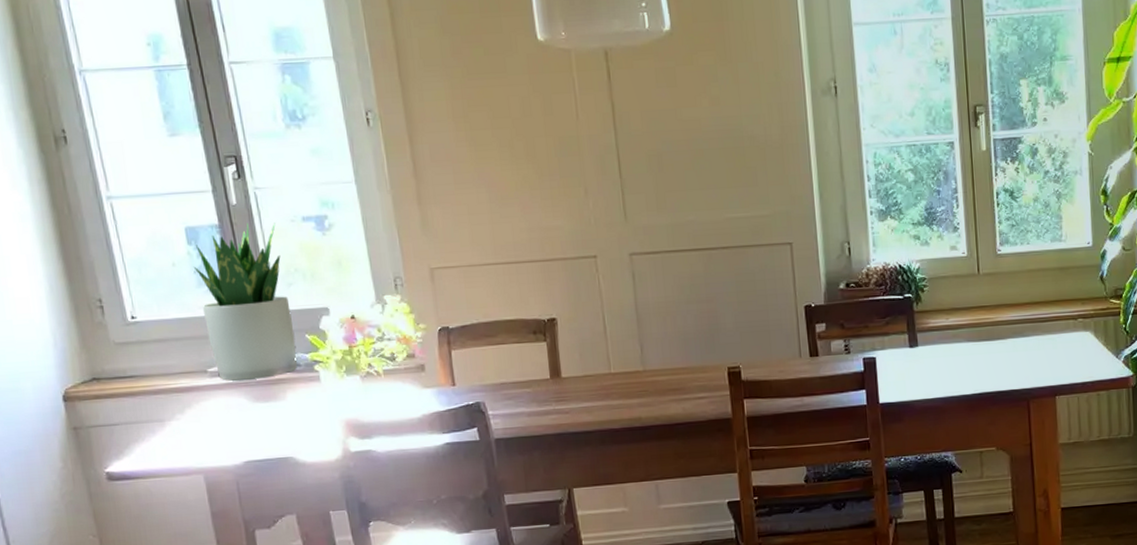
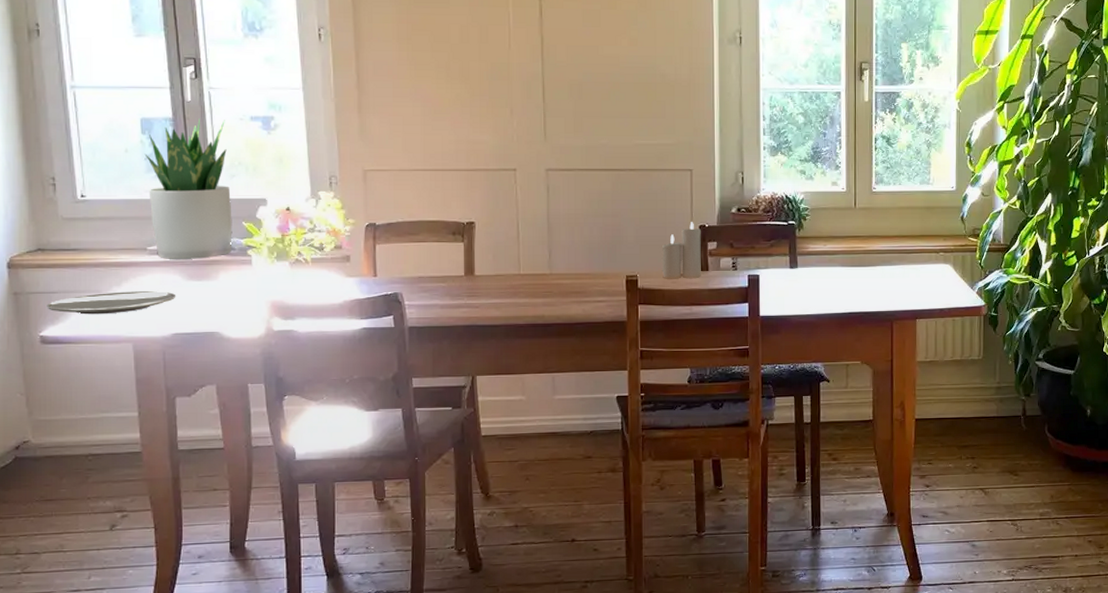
plate: none [109,416,244,447] -> present [47,291,176,315]
candle: none [764,302,811,369] -> present [661,222,701,279]

